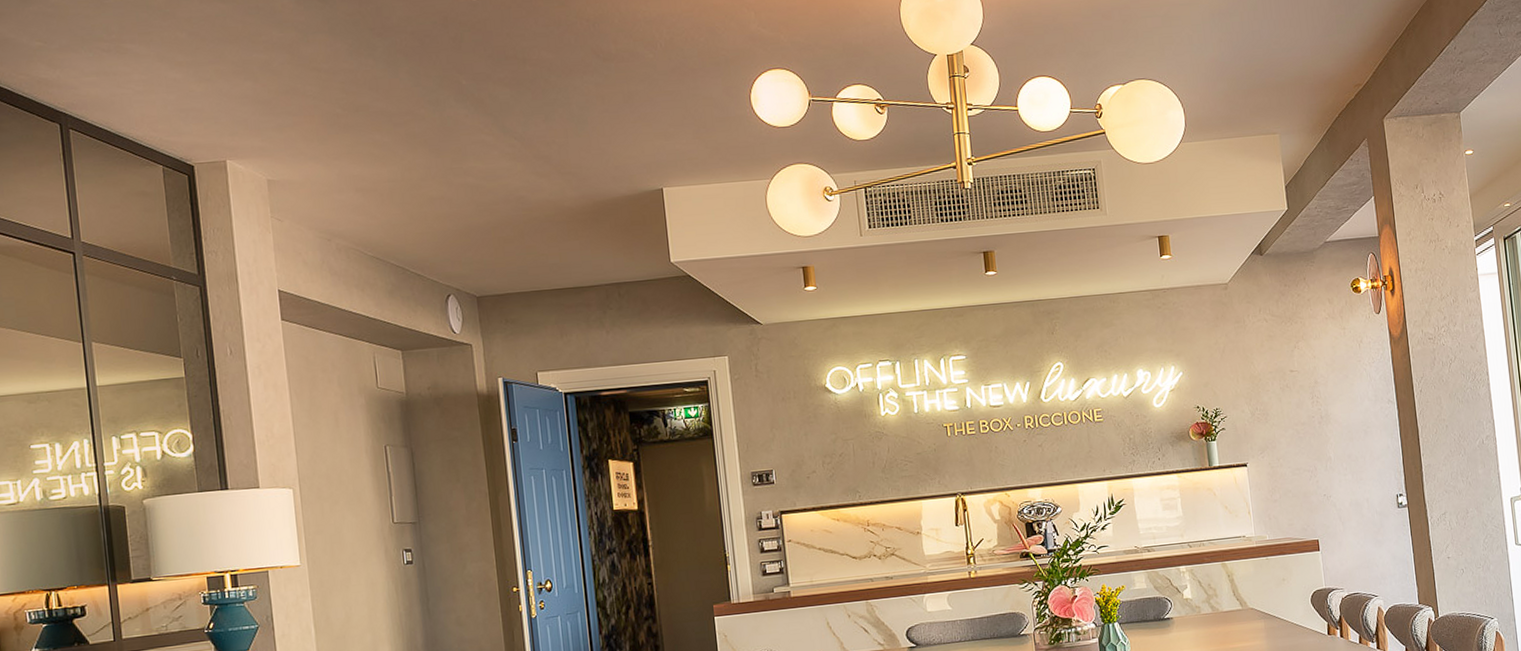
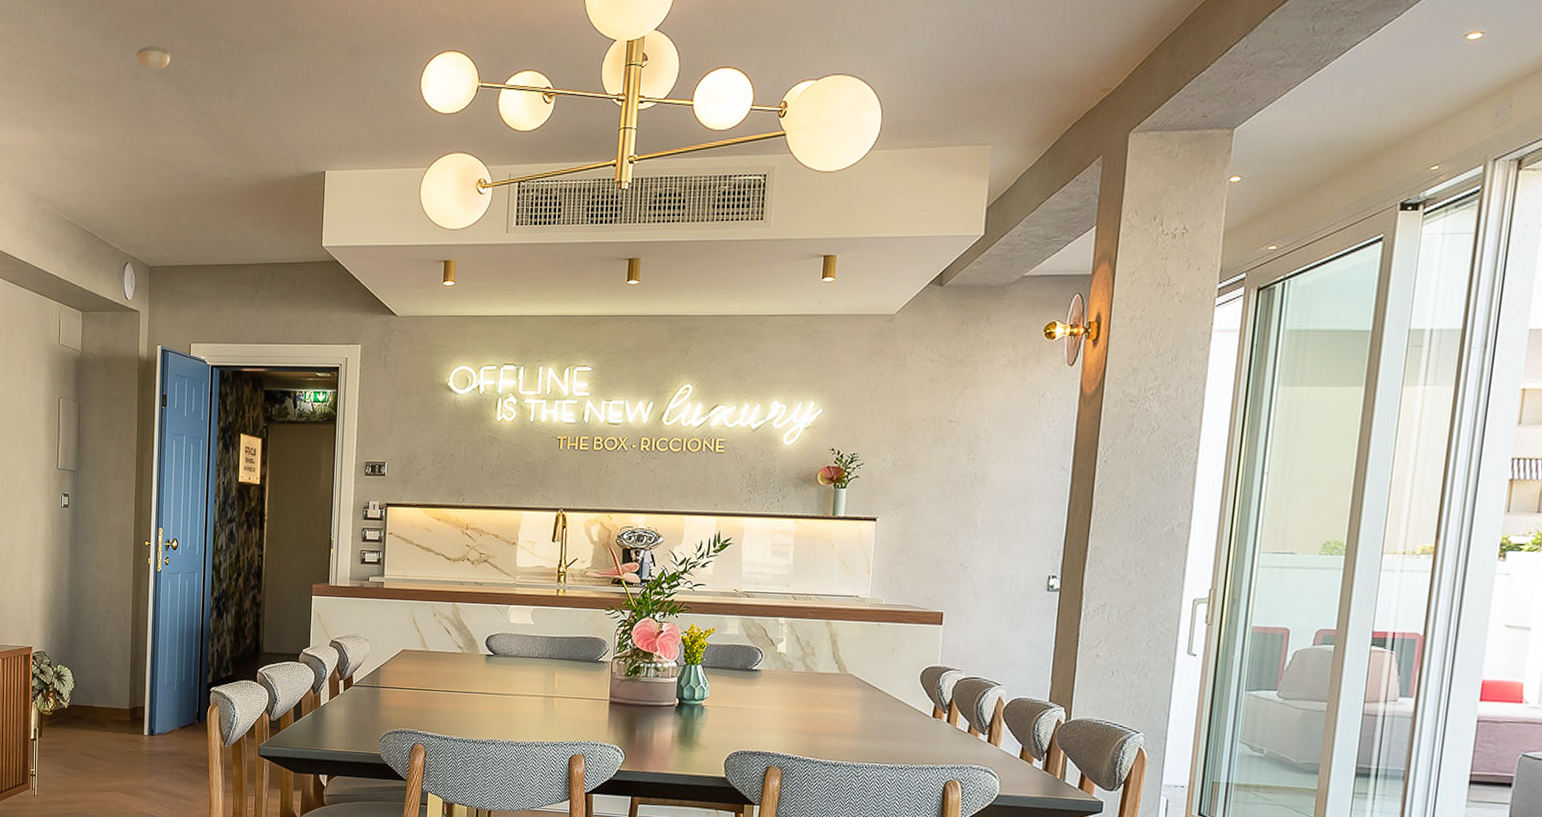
smoke detector: none [429,71,472,97] -> present [135,45,171,70]

